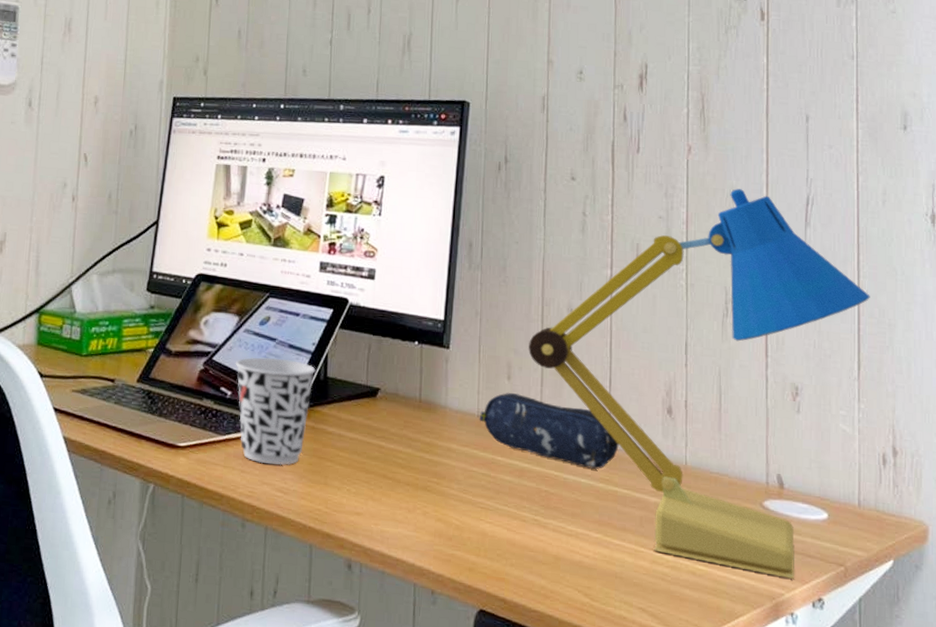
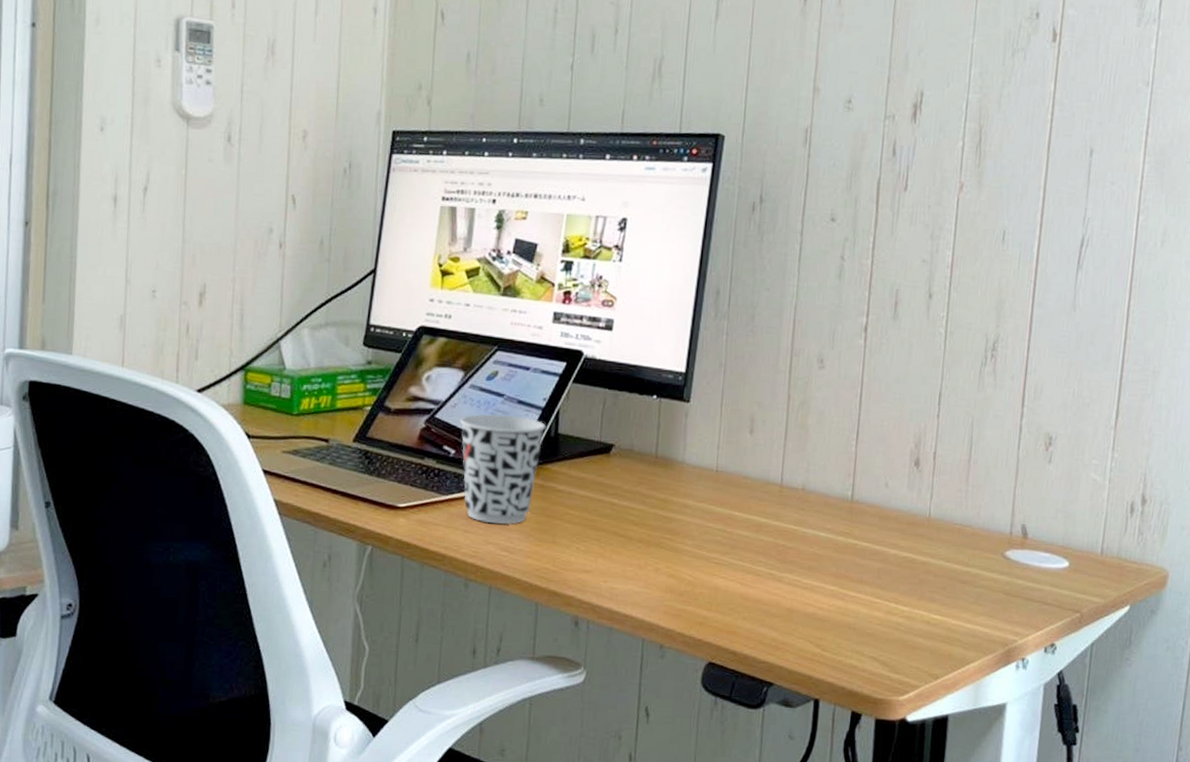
pencil case: present [479,392,619,470] -> none [717,446,862,524]
desk lamp: present [528,189,870,579] -> none [773,229,1137,626]

